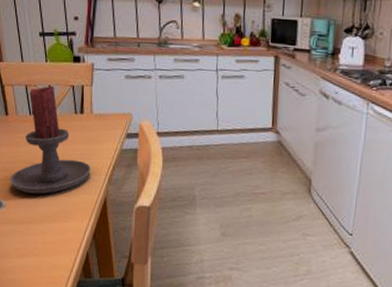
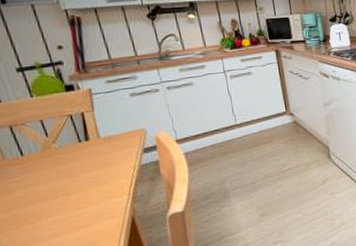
candle holder: present [10,86,91,195] -> none [9,120,110,239]

